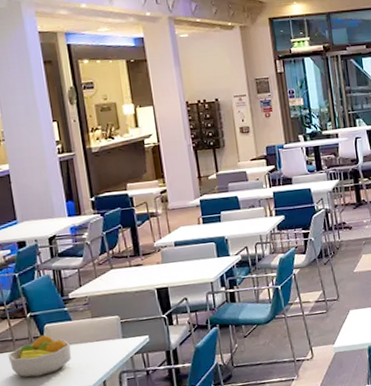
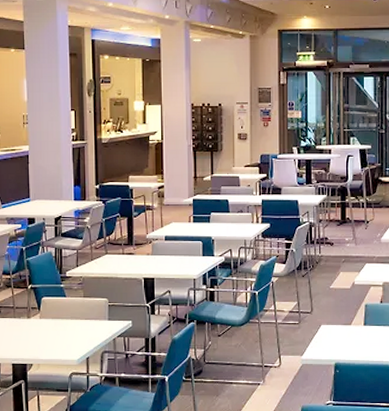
fruit bowl: present [7,334,71,378] -> none [8,306,62,344]

